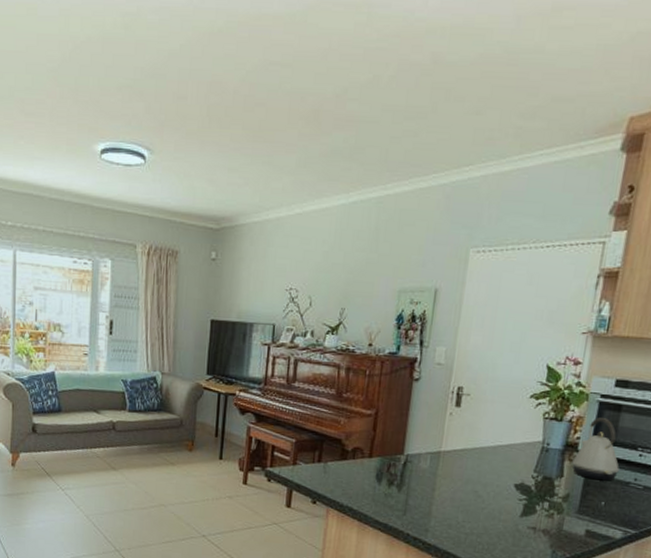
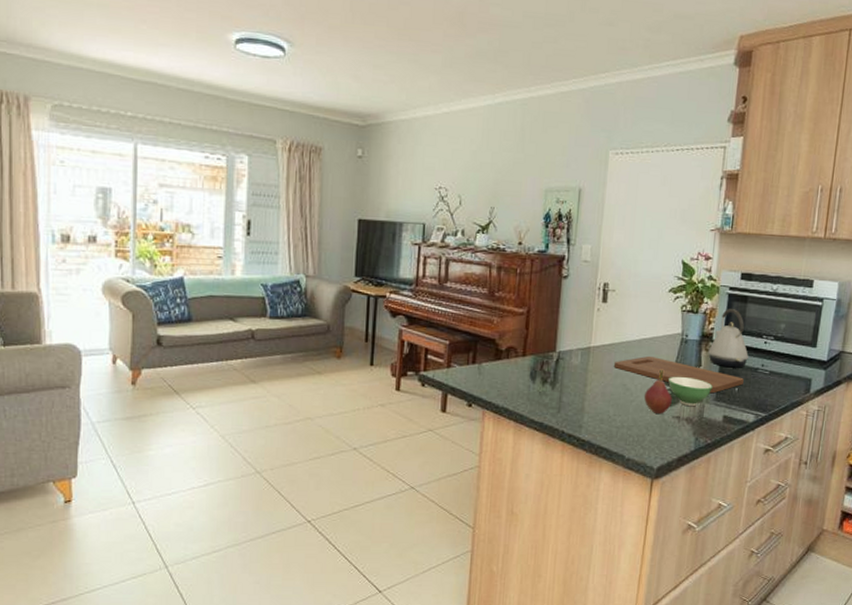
cutting board: none [466,463,612,506] -> present [614,355,744,394]
fruit: none [497,477,528,523] -> present [644,369,672,414]
bowl: none [525,485,575,519] -> present [668,376,713,407]

